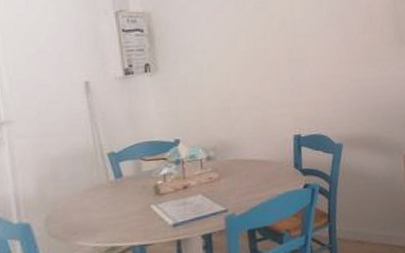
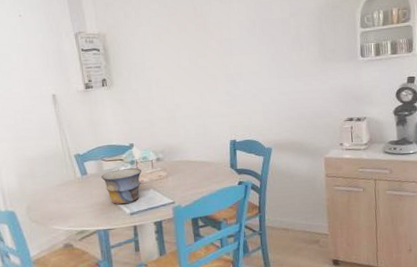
bowl: none [138,168,189,214] -> present [100,167,142,205]

